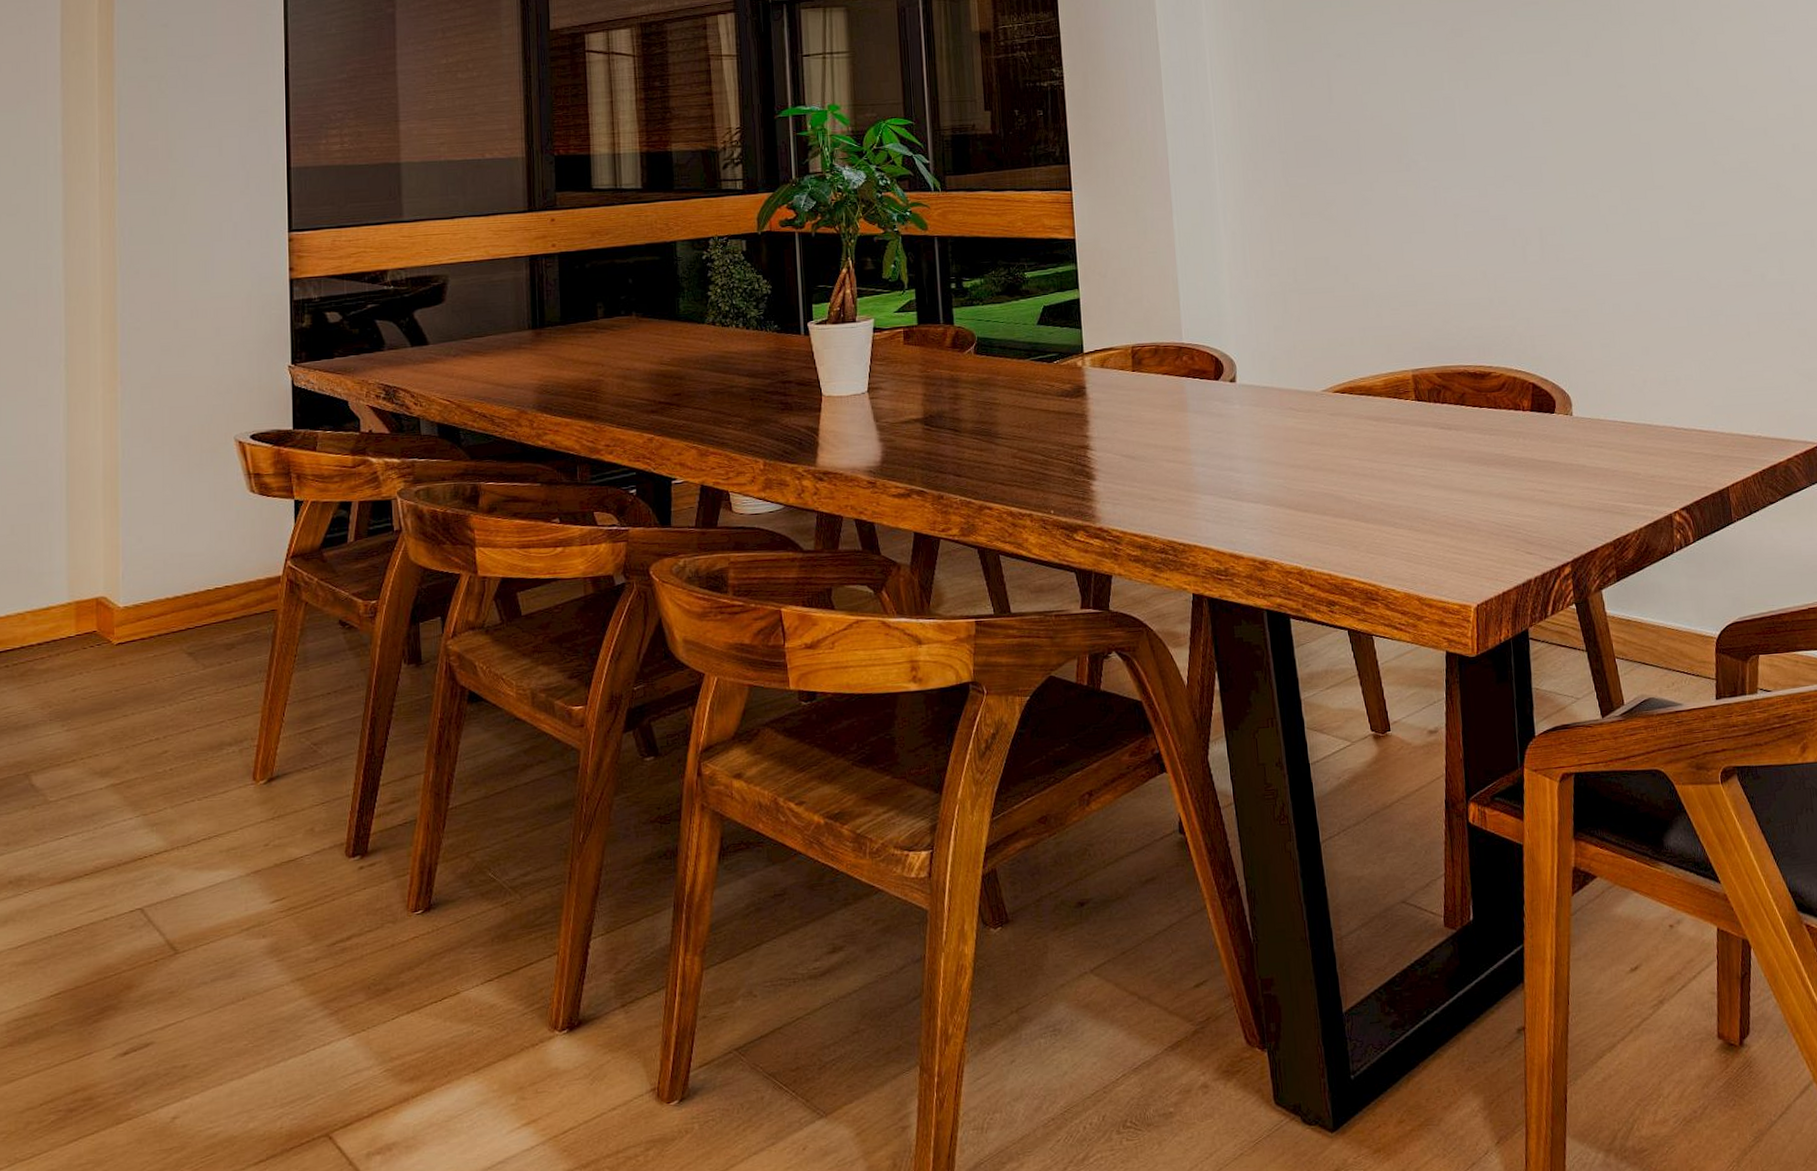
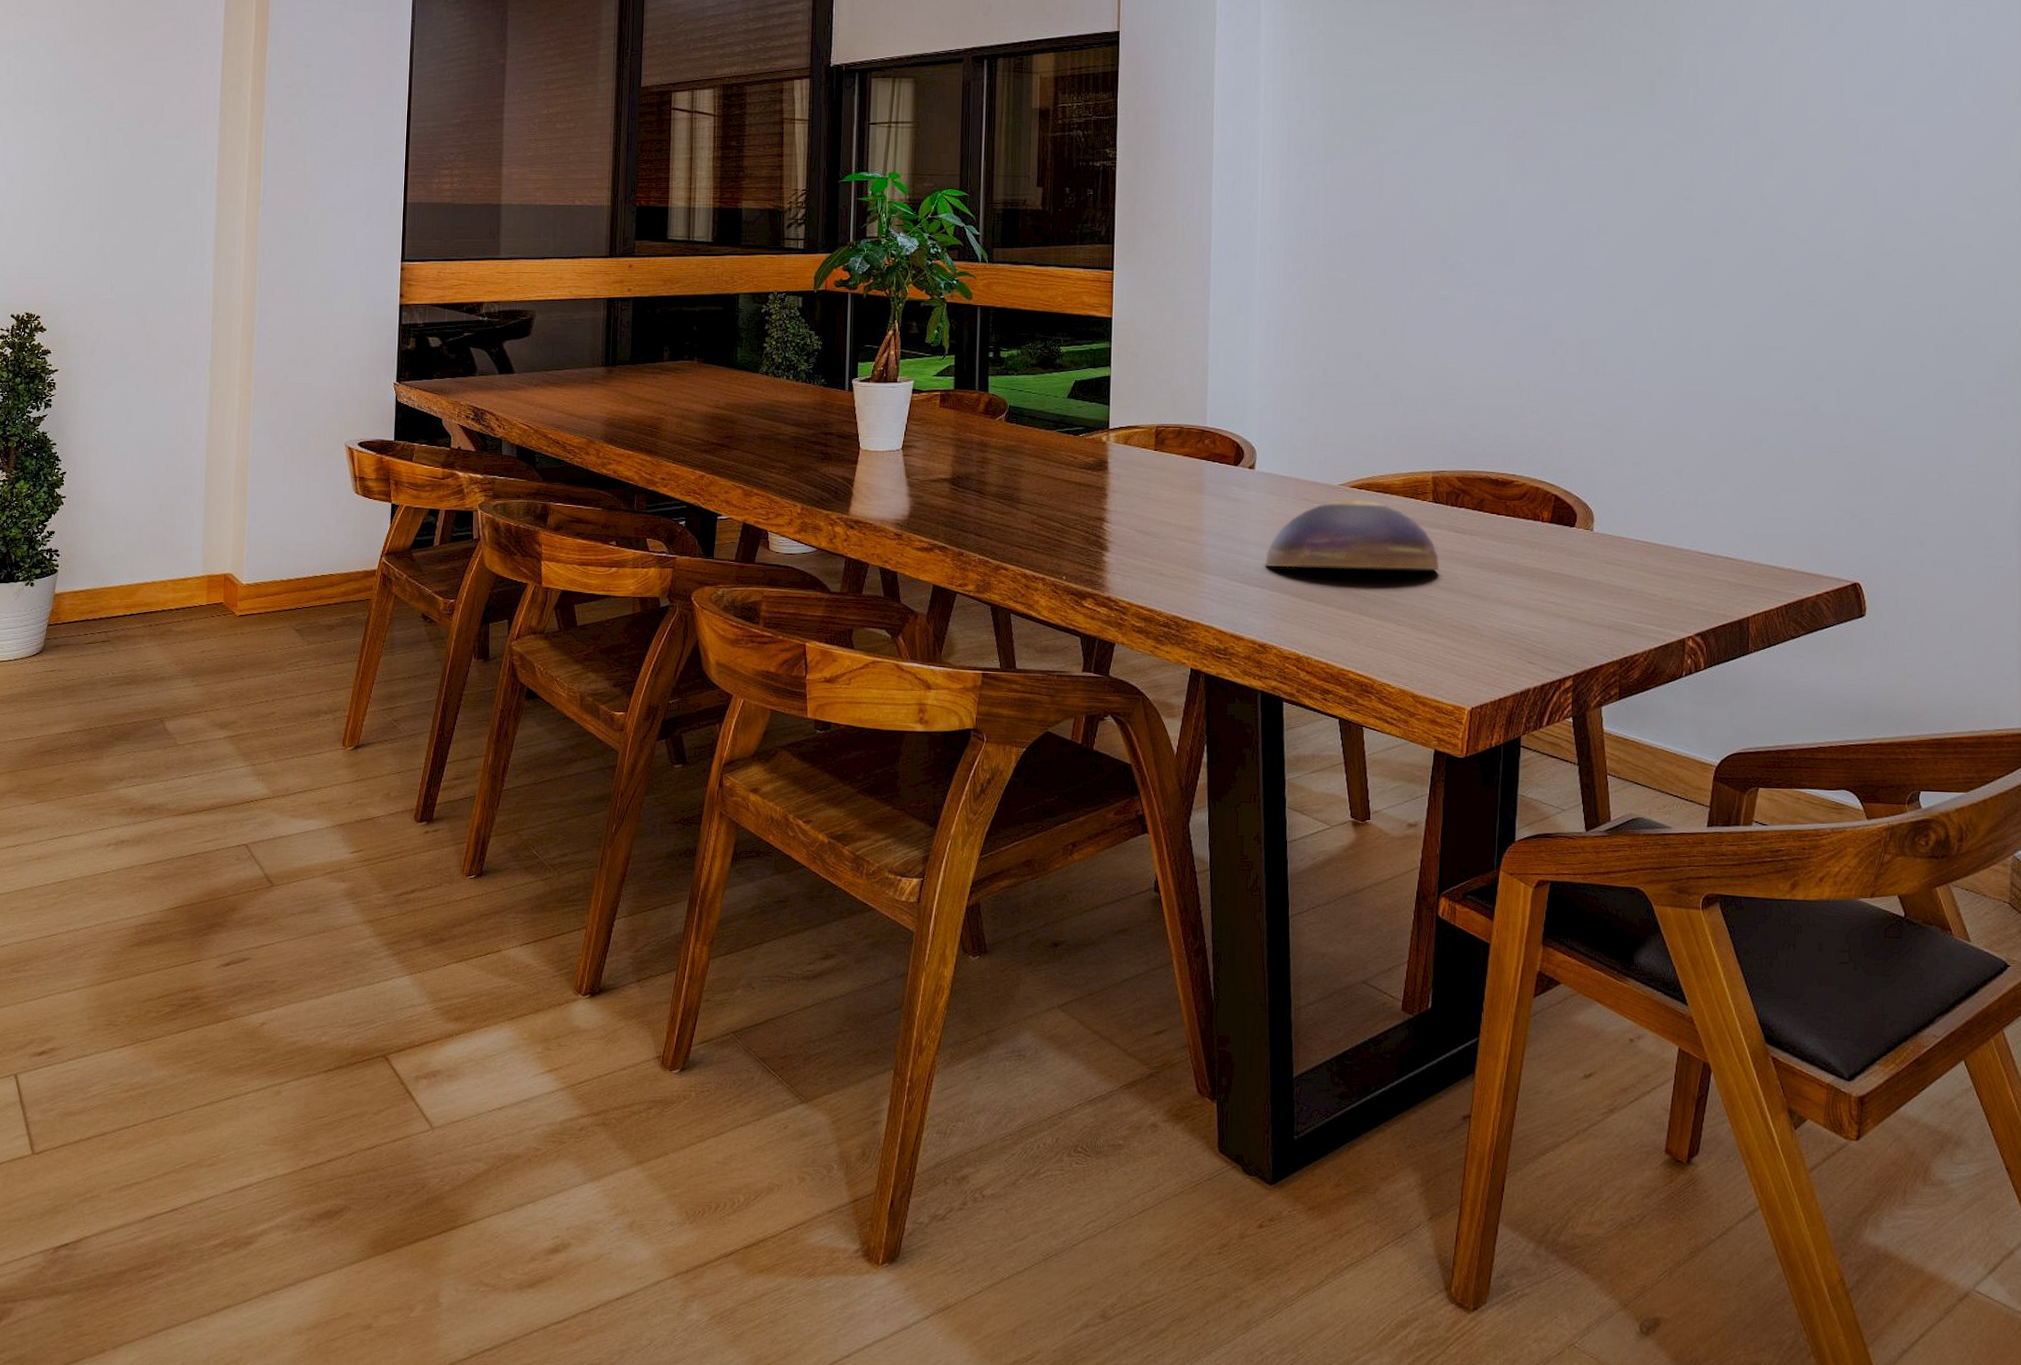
decorative bowl: none [1256,404,1430,480] -> present [1265,499,1440,571]

